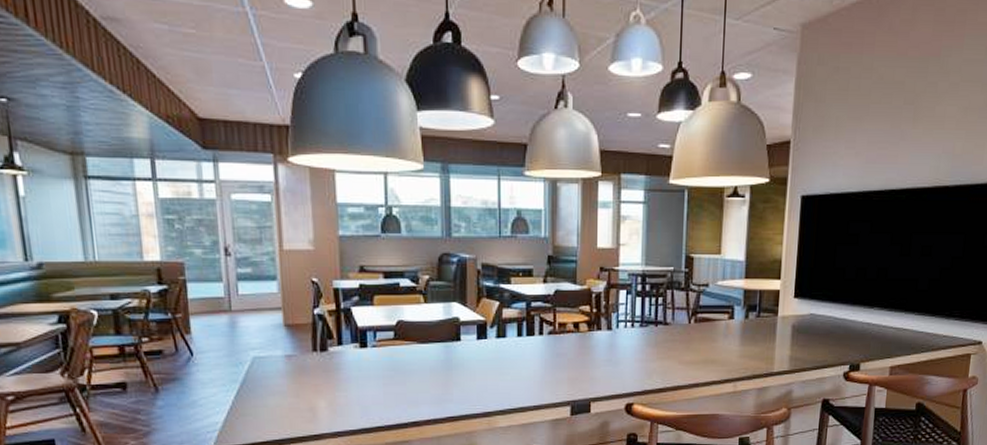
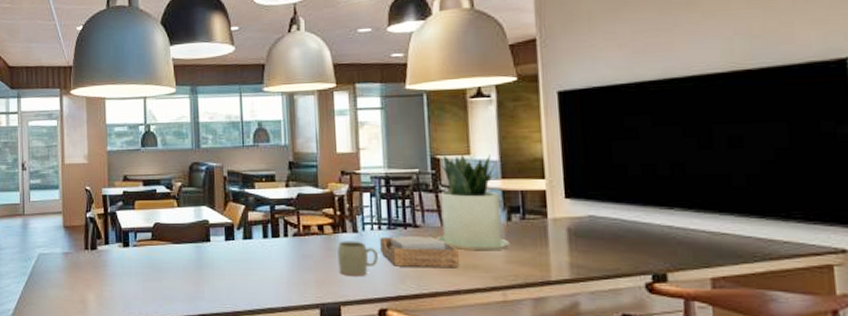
mug: none [591,338,629,373] -> present [337,241,378,276]
napkin holder: none [632,333,701,364] -> present [380,236,459,269]
planter: none [683,254,744,347] -> present [437,154,510,251]

